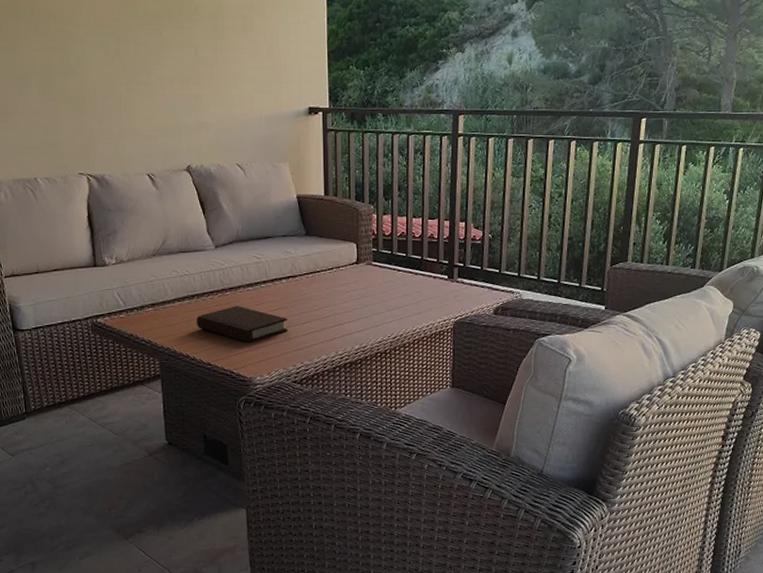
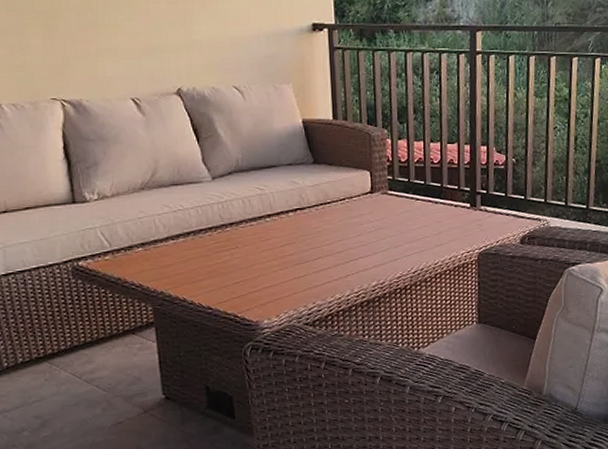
book: present [196,306,288,344] -> none [193,242,298,284]

